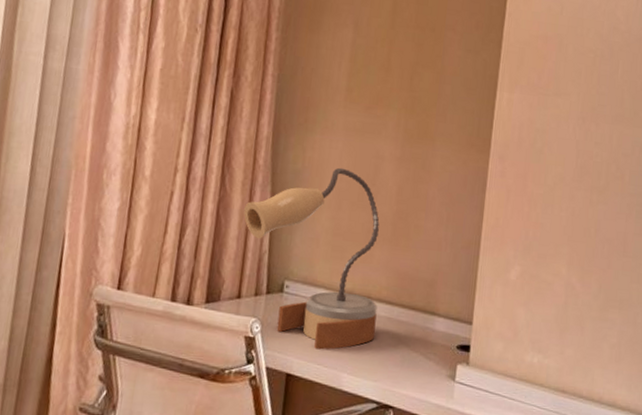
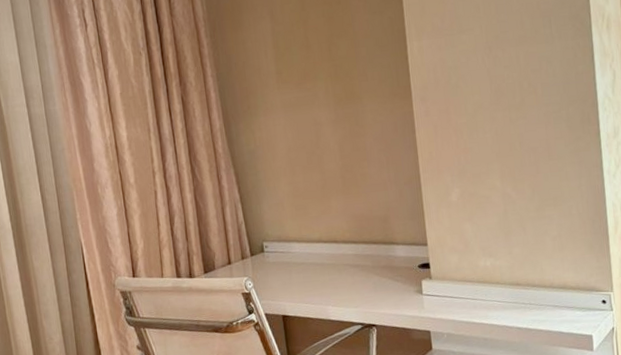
table lamp: present [243,167,380,350] -> none [216,139,347,292]

